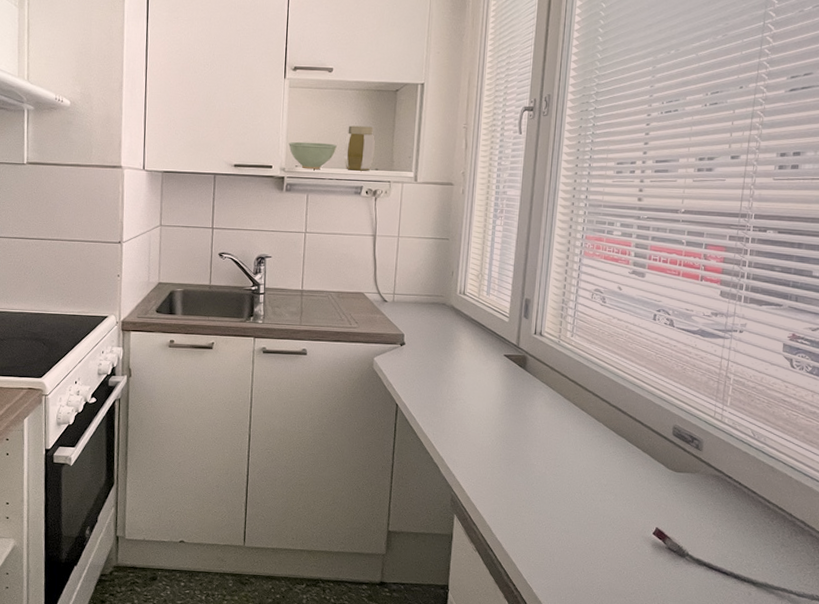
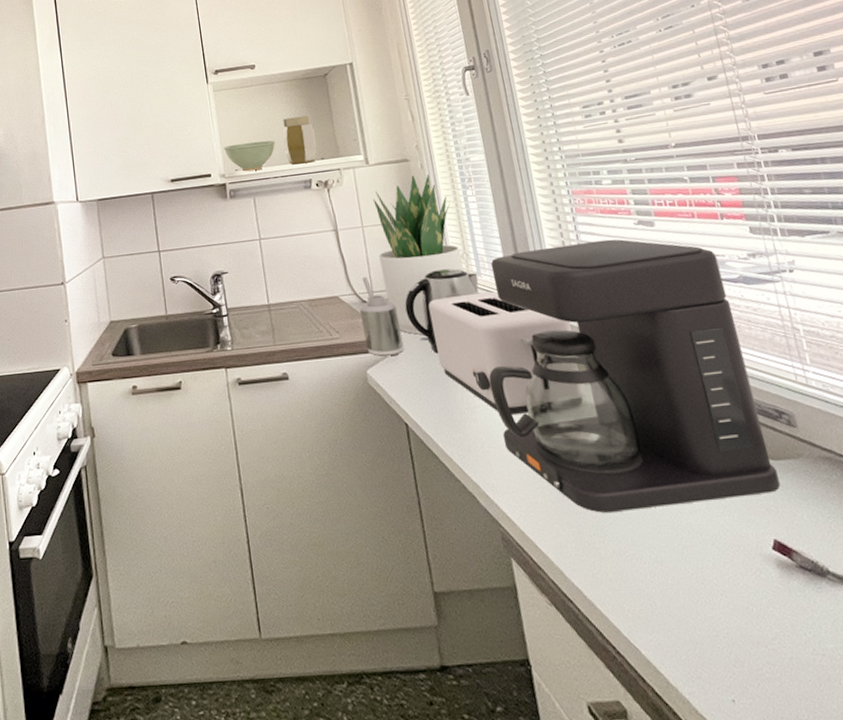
soap dispenser: none [378,280,412,349] -> present [359,276,405,357]
planter: none [405,198,479,335] -> present [373,175,465,335]
kettle: none [418,284,487,353] -> present [404,268,479,353]
toaster: none [436,308,552,410] -> present [428,291,572,414]
coffee maker: none [472,280,686,495] -> present [488,239,781,513]

